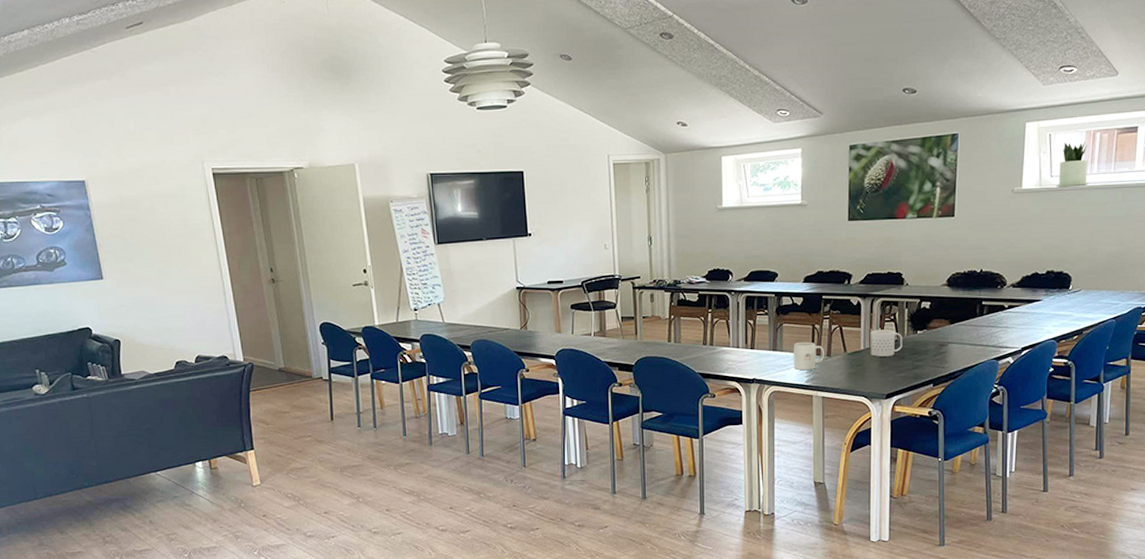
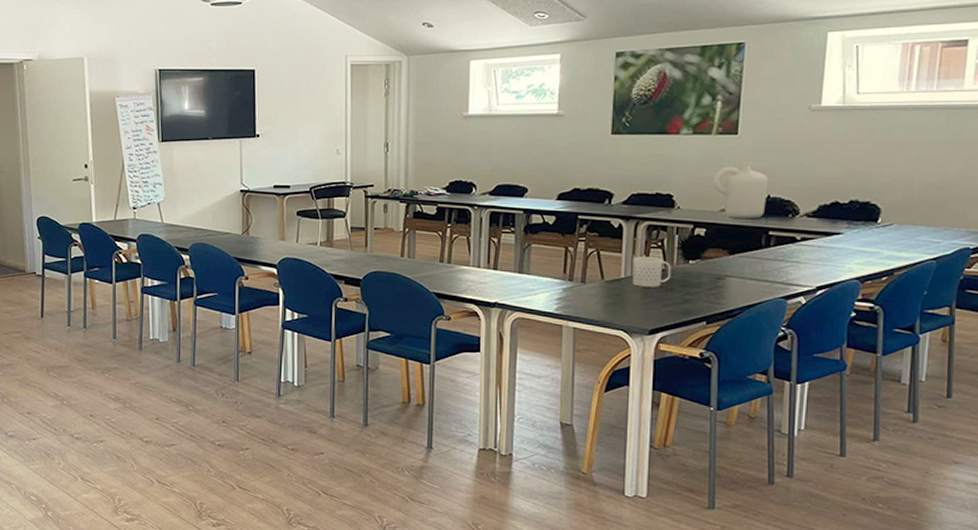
mug: present [793,341,825,371] -> none [541,265,579,297]
water jug: none [935,240,980,292] -> present [713,161,768,220]
planter: present [1055,141,1089,189] -> none [863,55,905,107]

